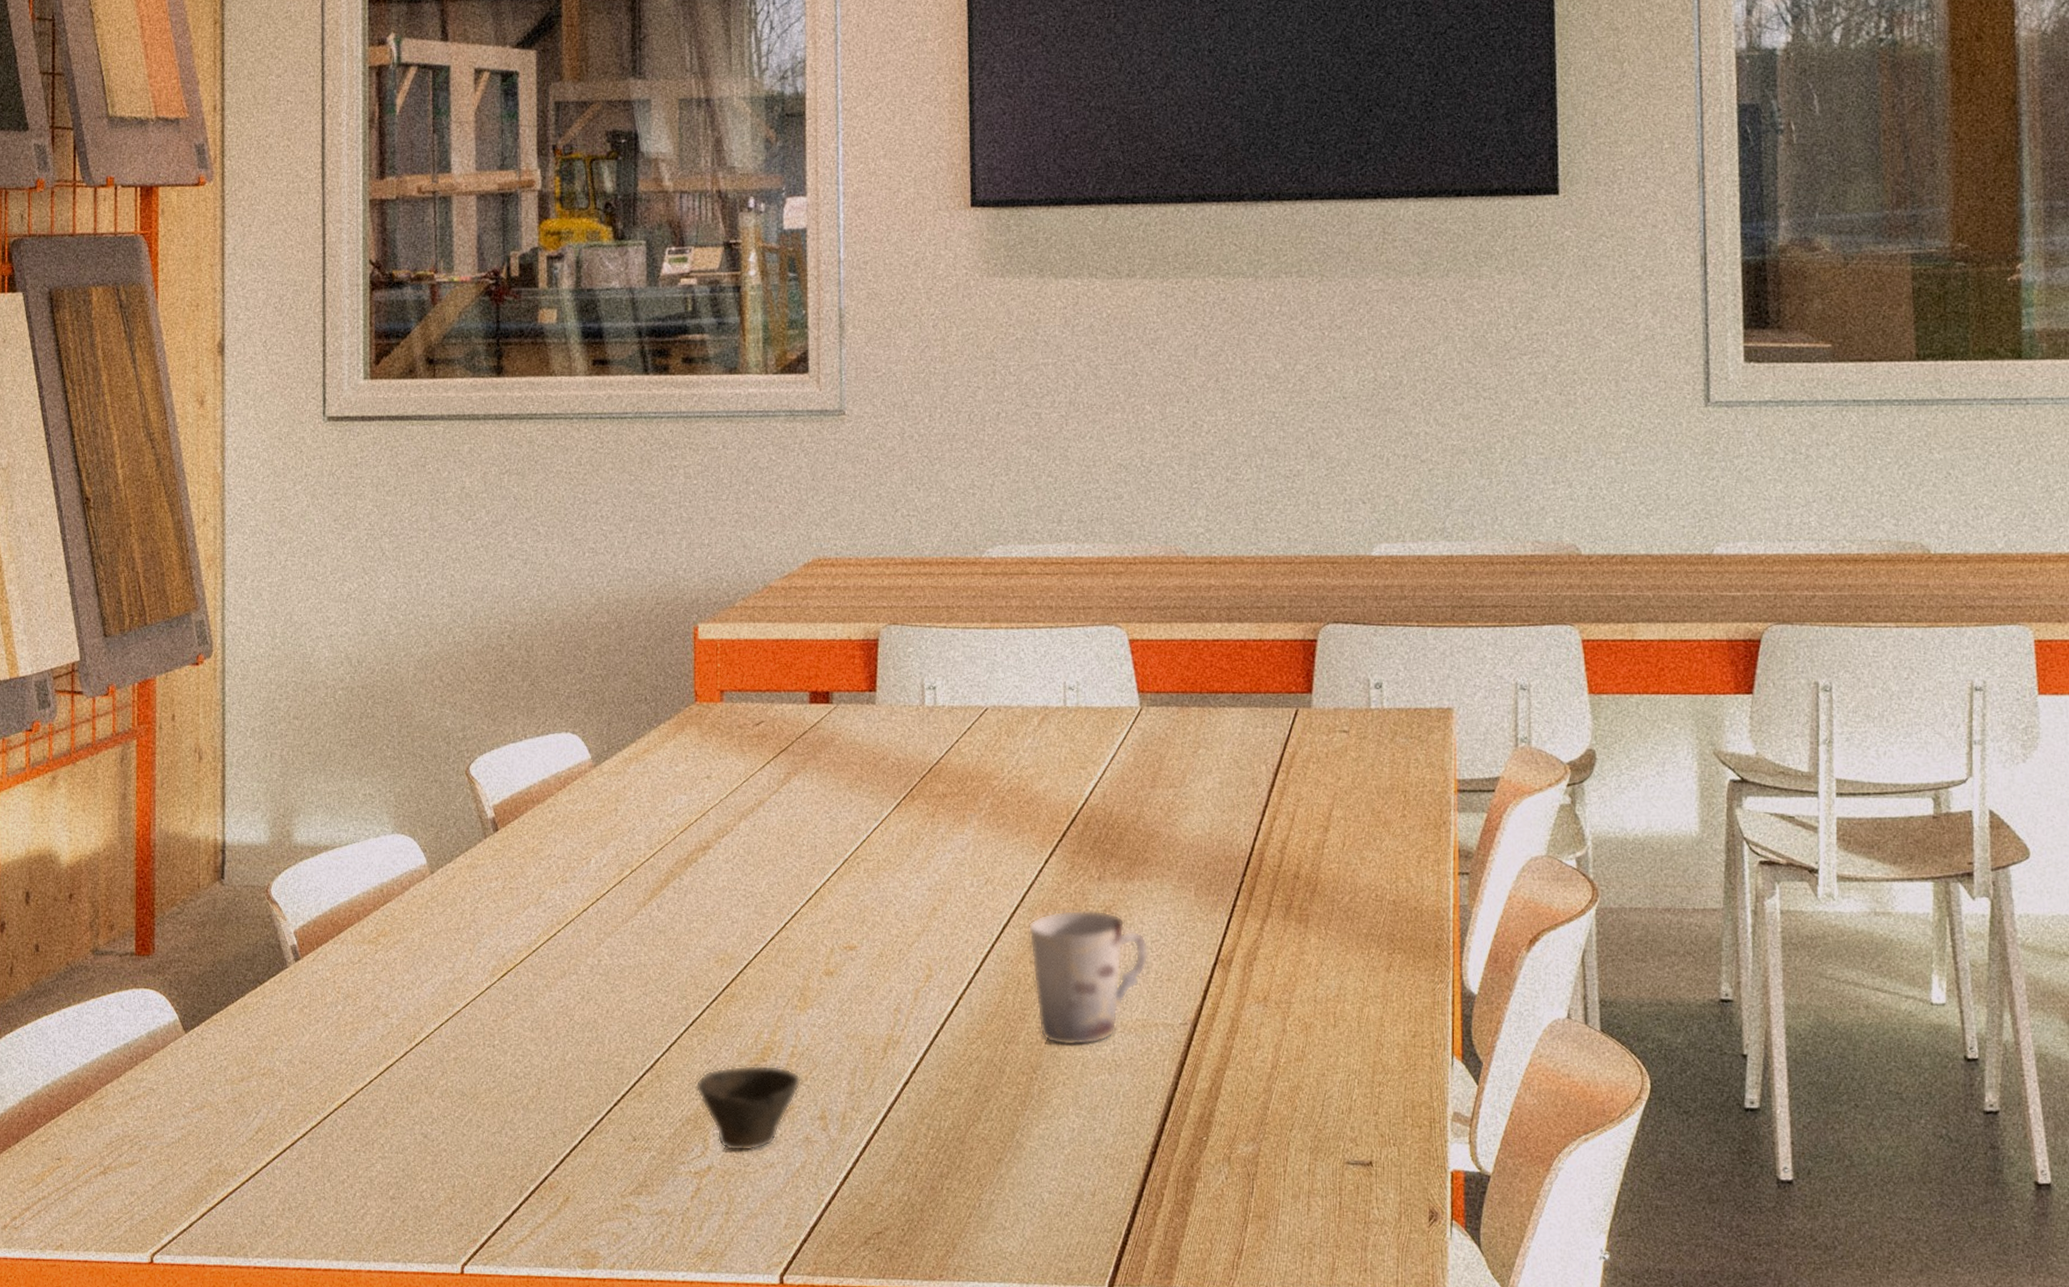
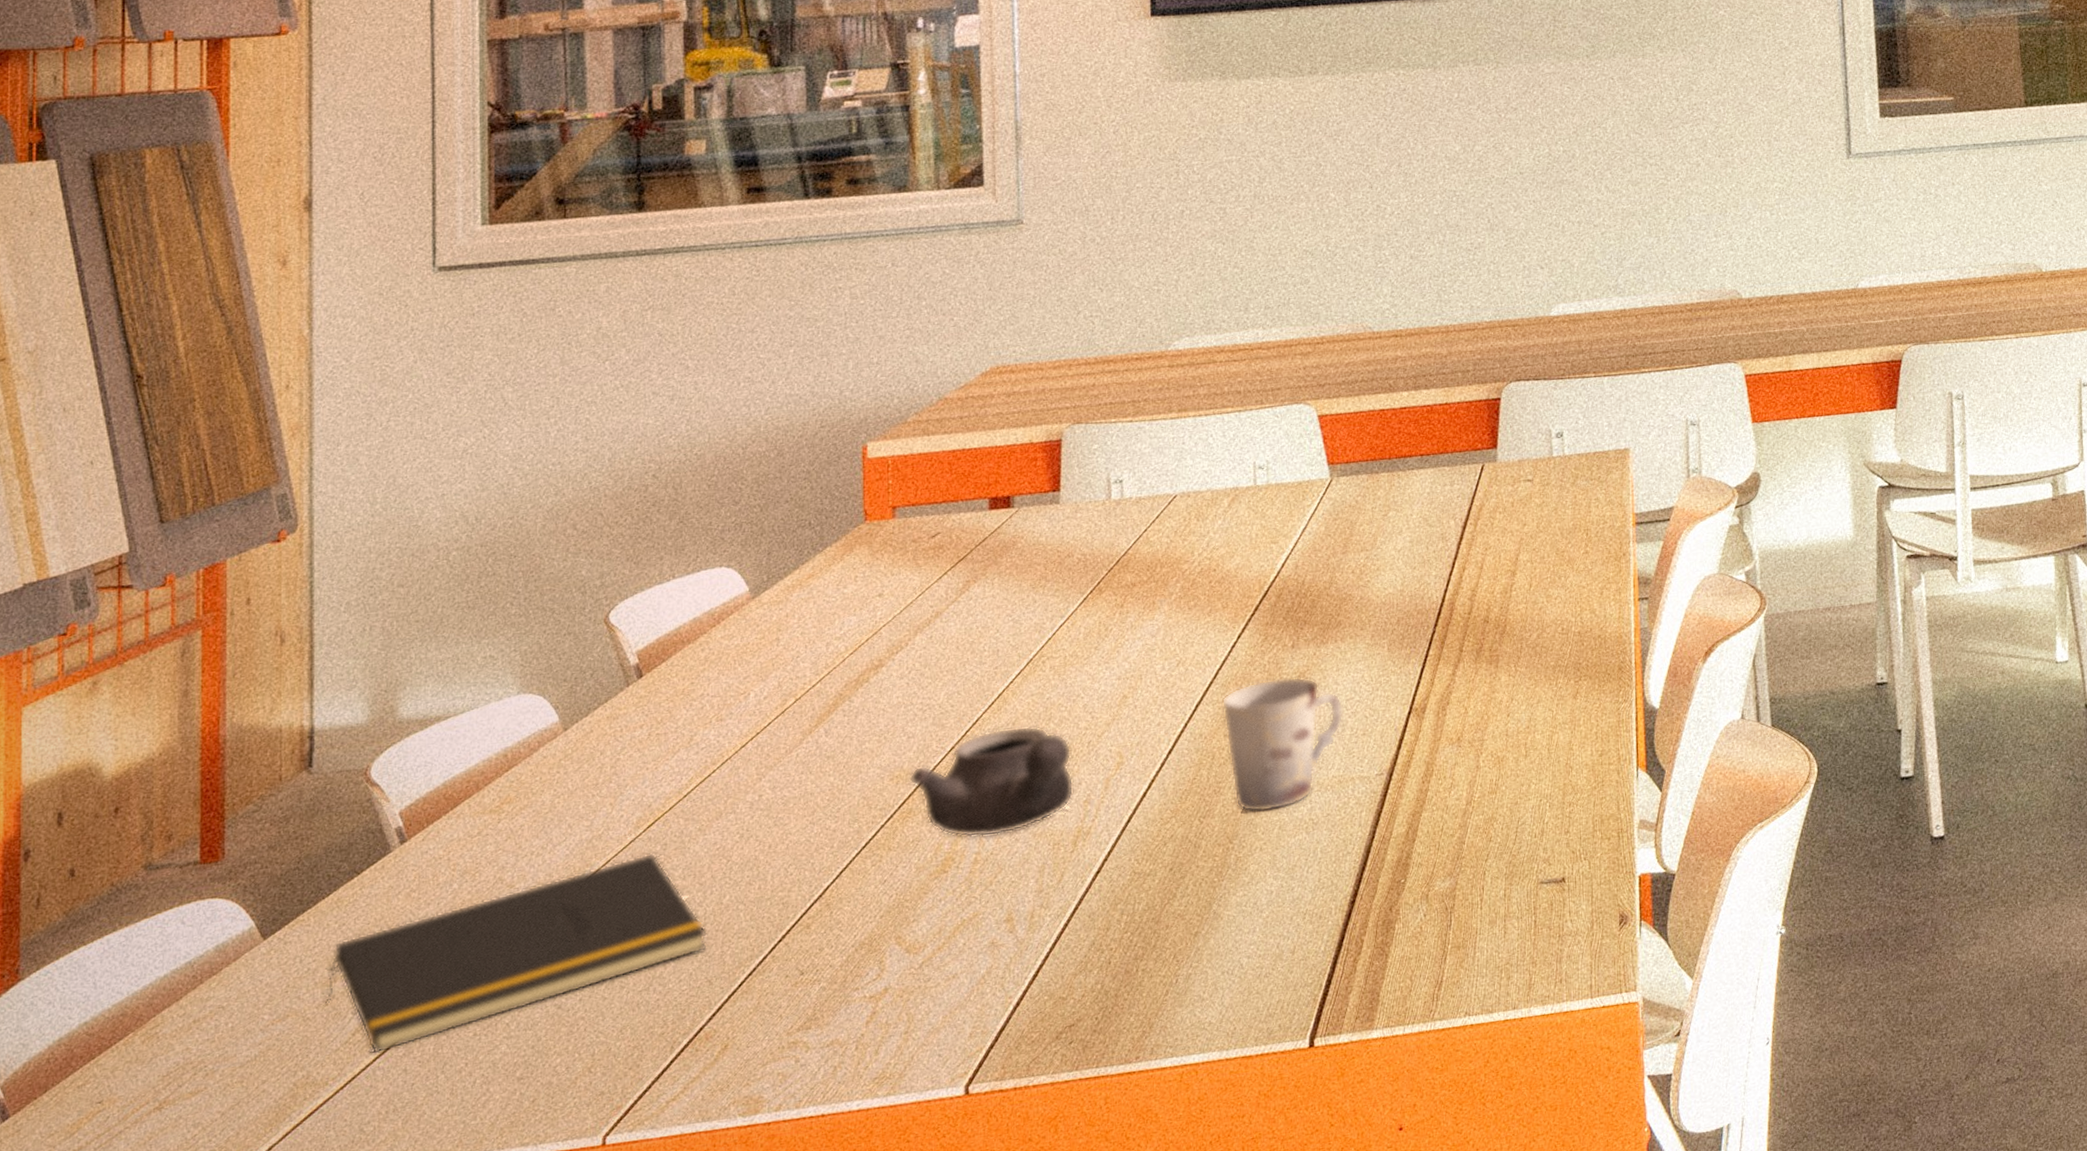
notepad: none [234,1002,553,1154] -> present [326,853,708,1053]
cup: present [695,1065,801,1152] -> none [869,875,986,969]
teapot: none [733,925,885,1032] -> present [909,726,1074,838]

